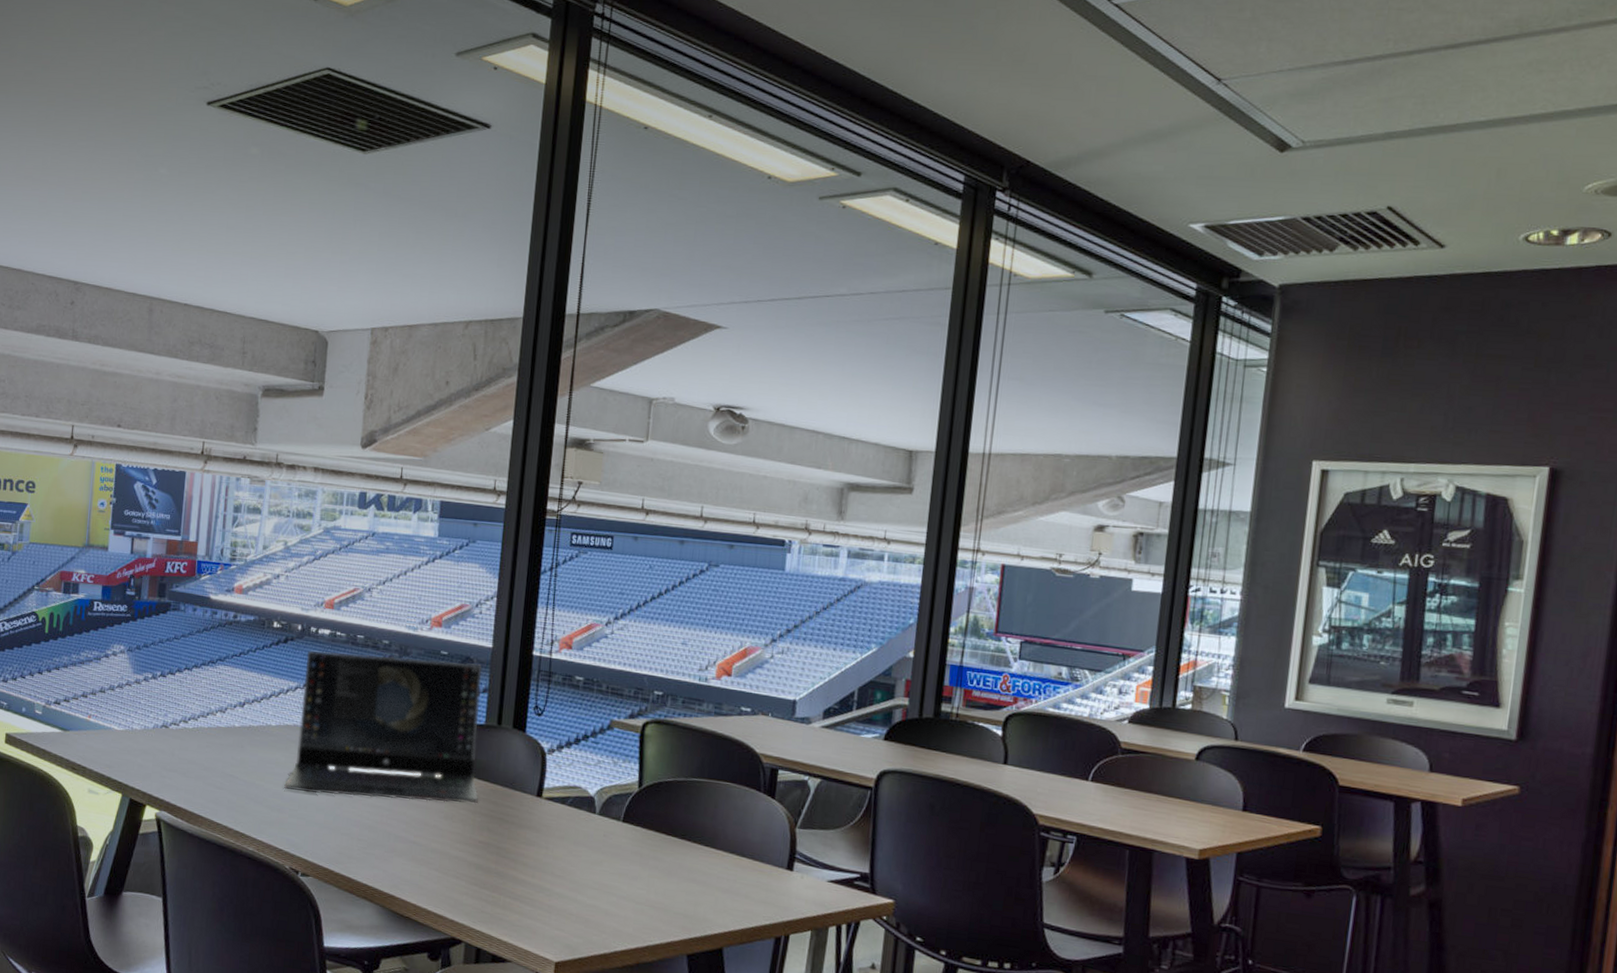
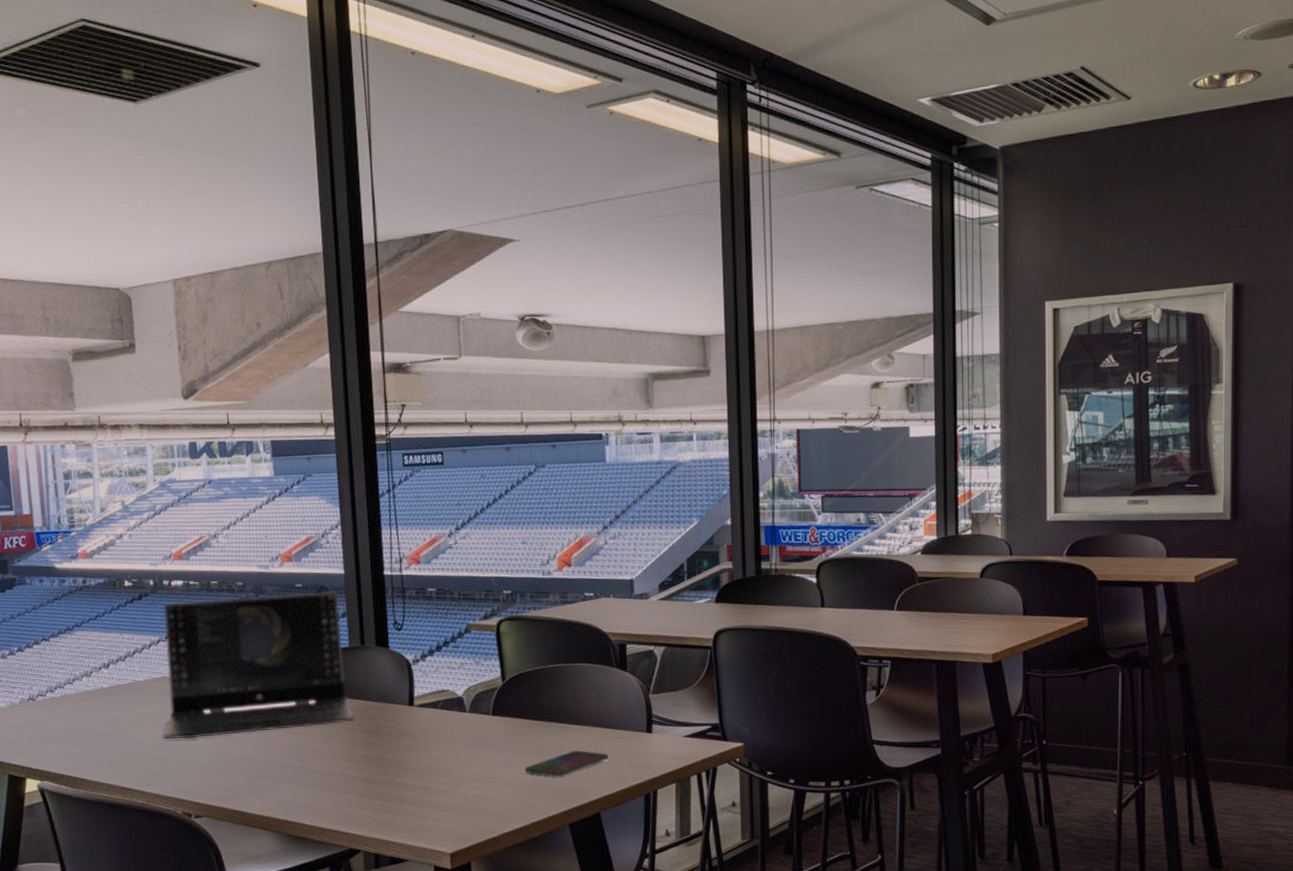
smartphone: none [648,875,742,901] -> present [524,750,609,777]

